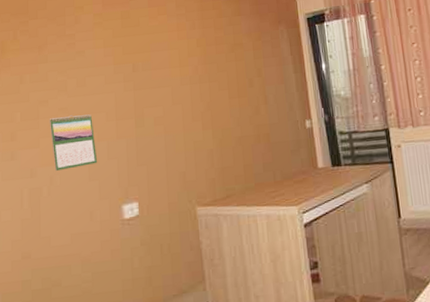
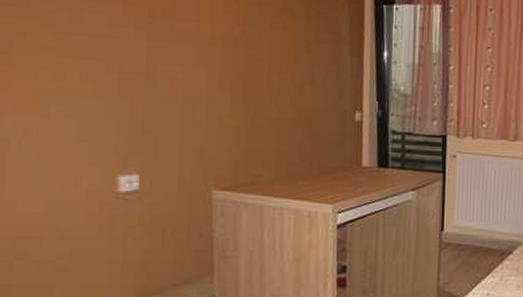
calendar: present [49,114,98,172] -> none [26,56,90,124]

